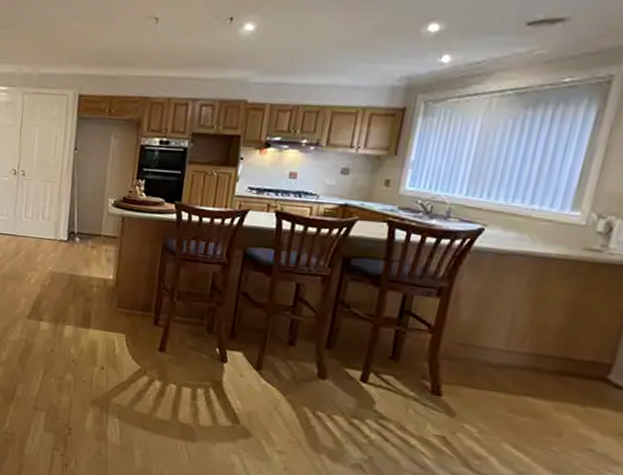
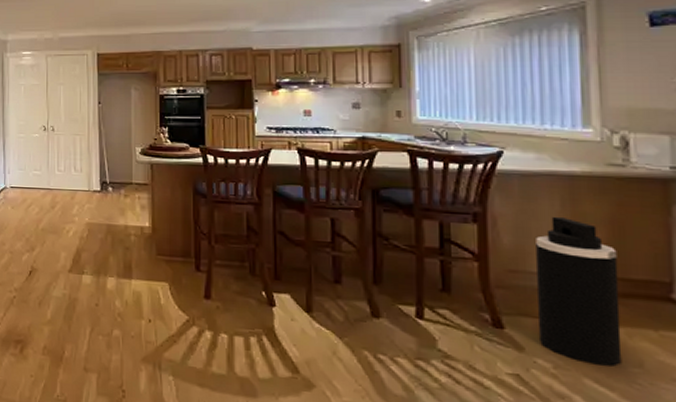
trash can: none [471,296,569,435] -> present [536,216,622,367]

